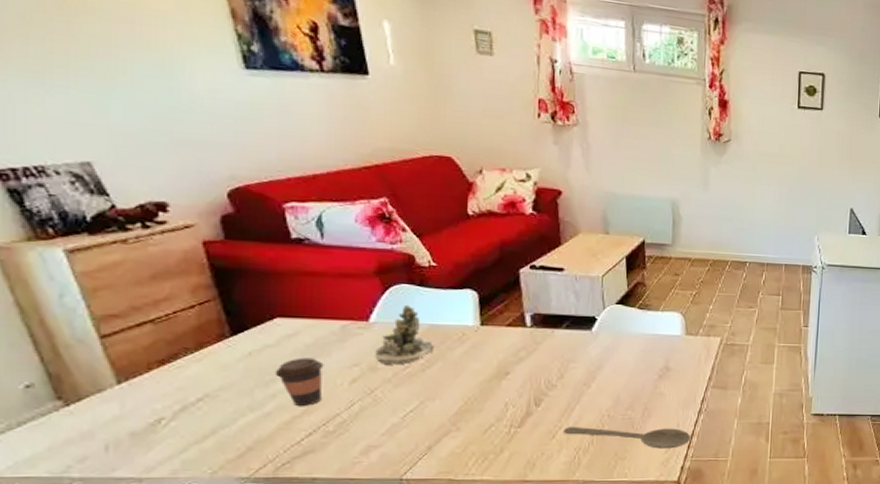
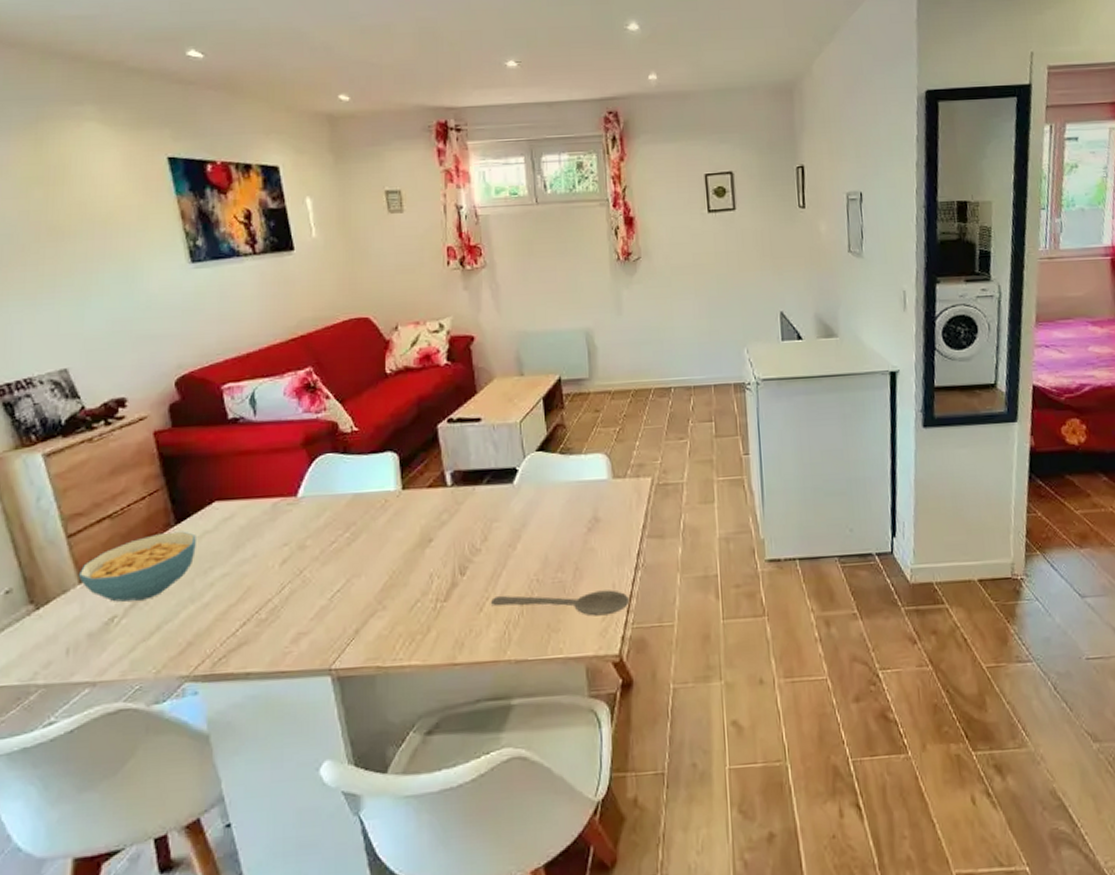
cereal bowl: none [116,342,255,405] -> present [78,531,196,602]
coffee cup: present [274,357,324,406] -> none [213,540,257,593]
succulent planter: present [375,304,434,365] -> none [303,474,359,542]

